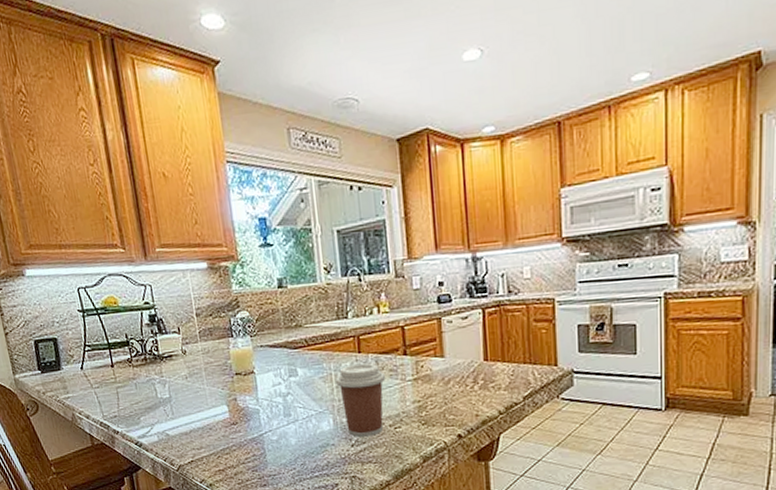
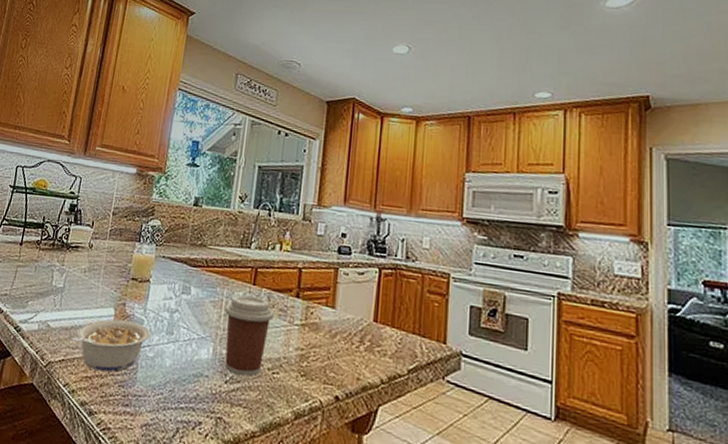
legume: none [190,413,269,463] -> present [68,319,151,372]

